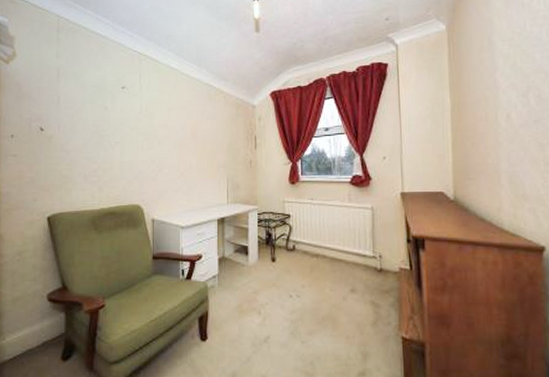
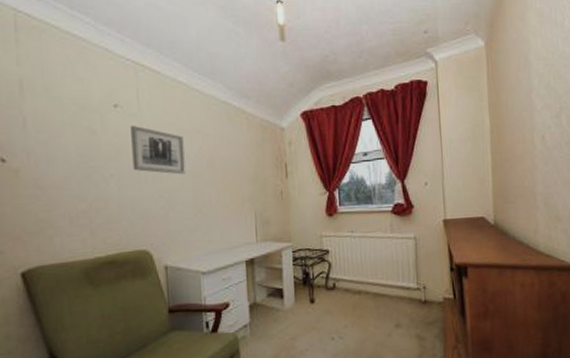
wall art: none [133,102,174,144] -> present [131,125,187,175]

